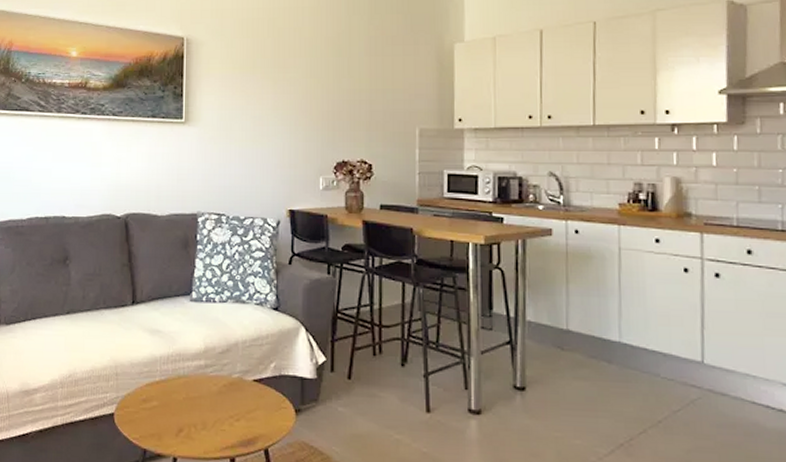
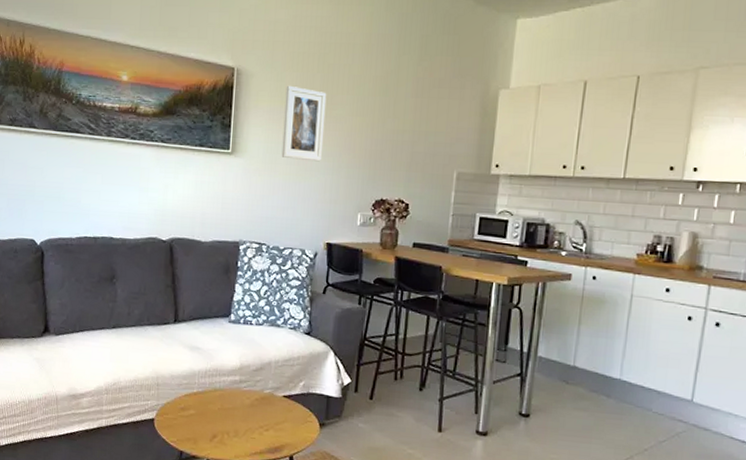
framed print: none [236,51,279,126] -> present [281,85,327,162]

